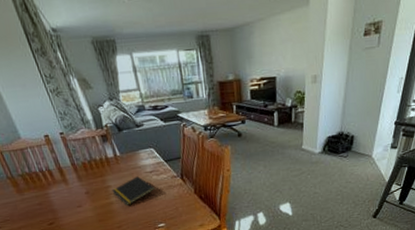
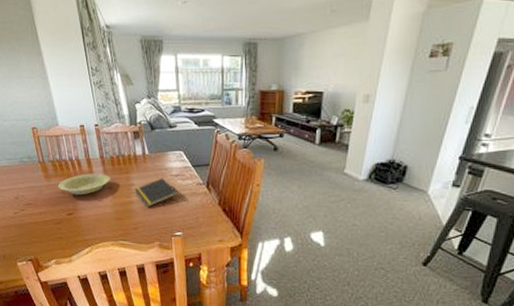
bowl: none [33,180,86,205] -> present [58,173,110,195]

